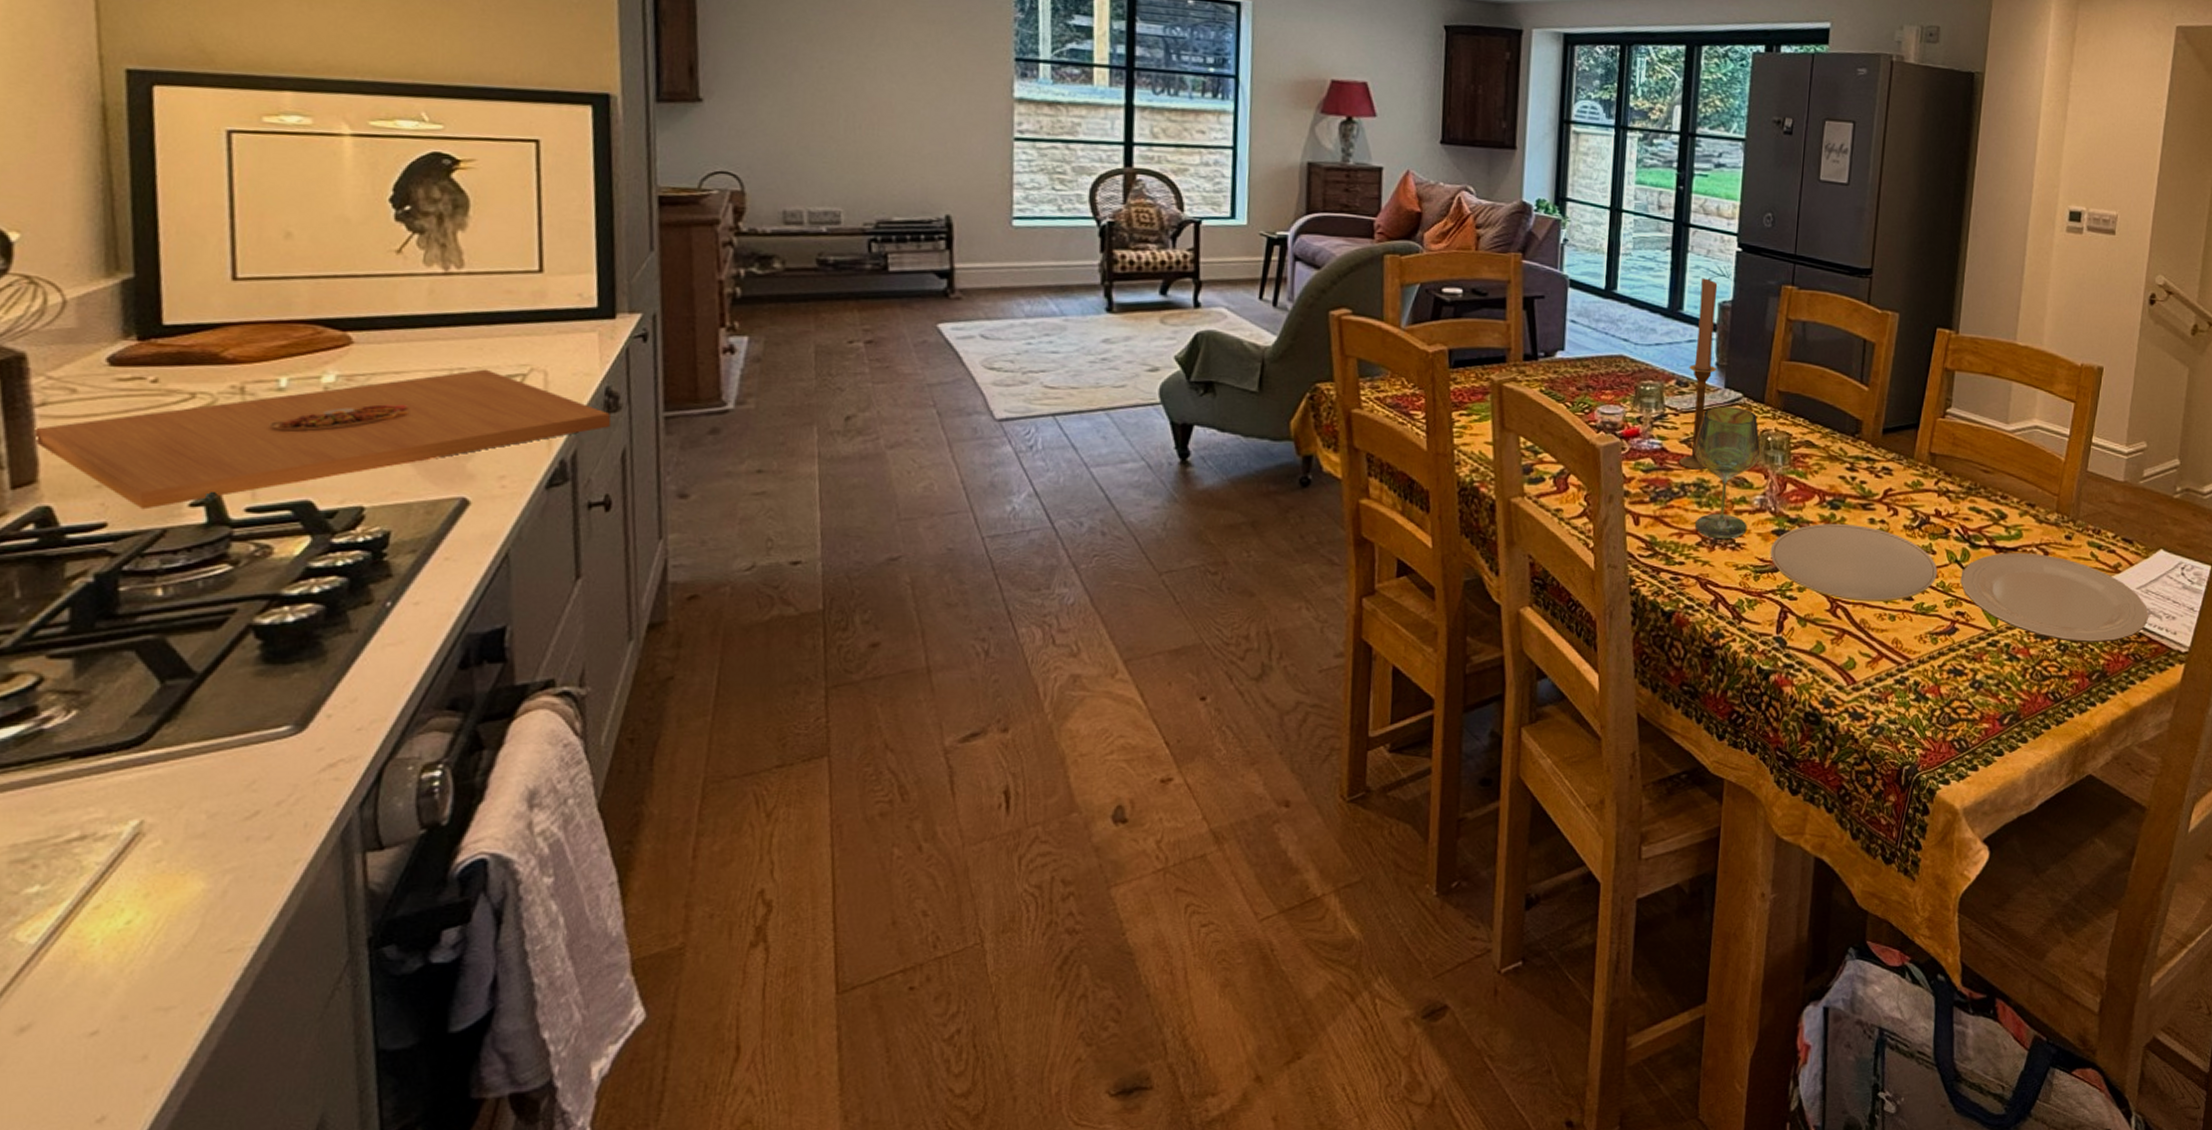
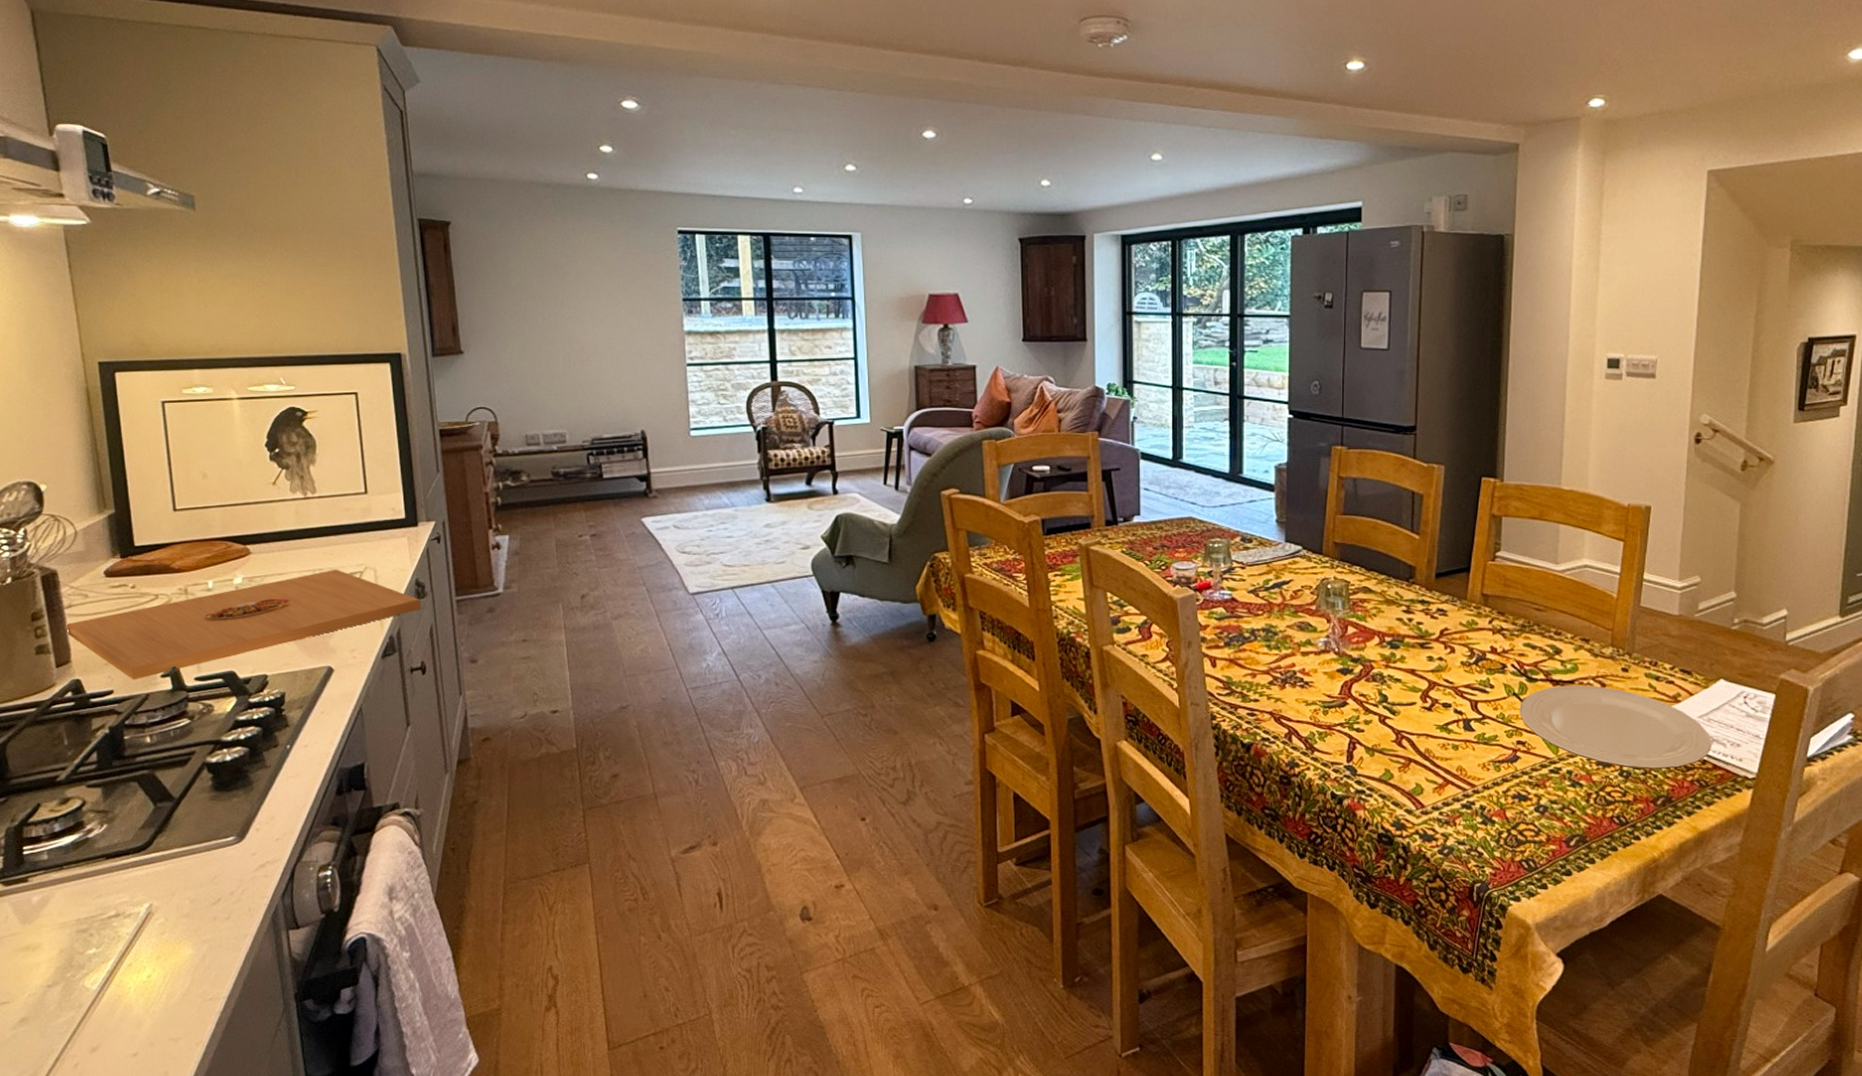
candlestick: present [1679,277,1718,469] -> none [1248,443,1276,615]
wine glass: present [1694,406,1761,540] -> none [1261,558,1322,679]
plate: present [1770,523,1938,603] -> none [1336,661,1497,733]

